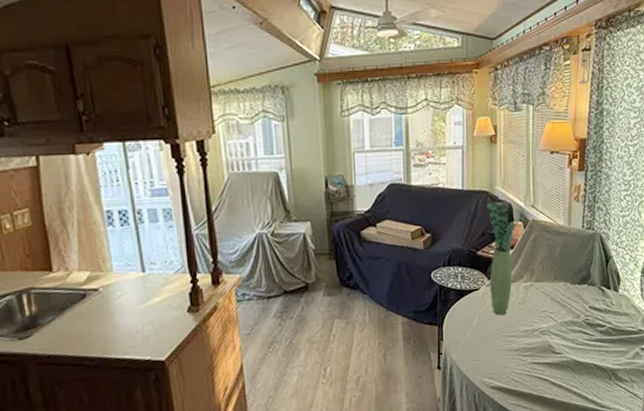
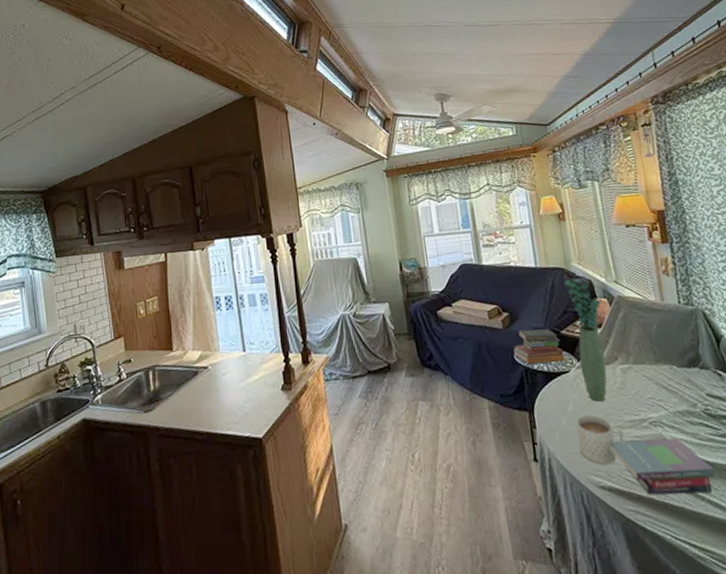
books: none [432,249,478,283] -> present [513,328,565,364]
mug: none [478,326,517,368] -> present [576,414,625,464]
books: none [503,344,583,391] -> present [608,438,715,495]

